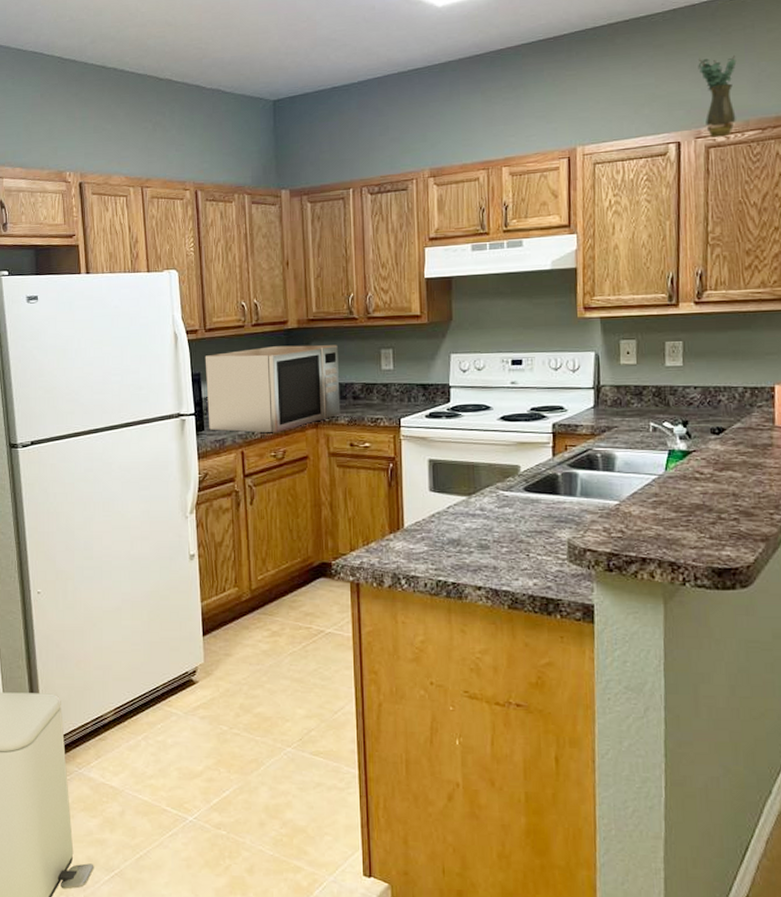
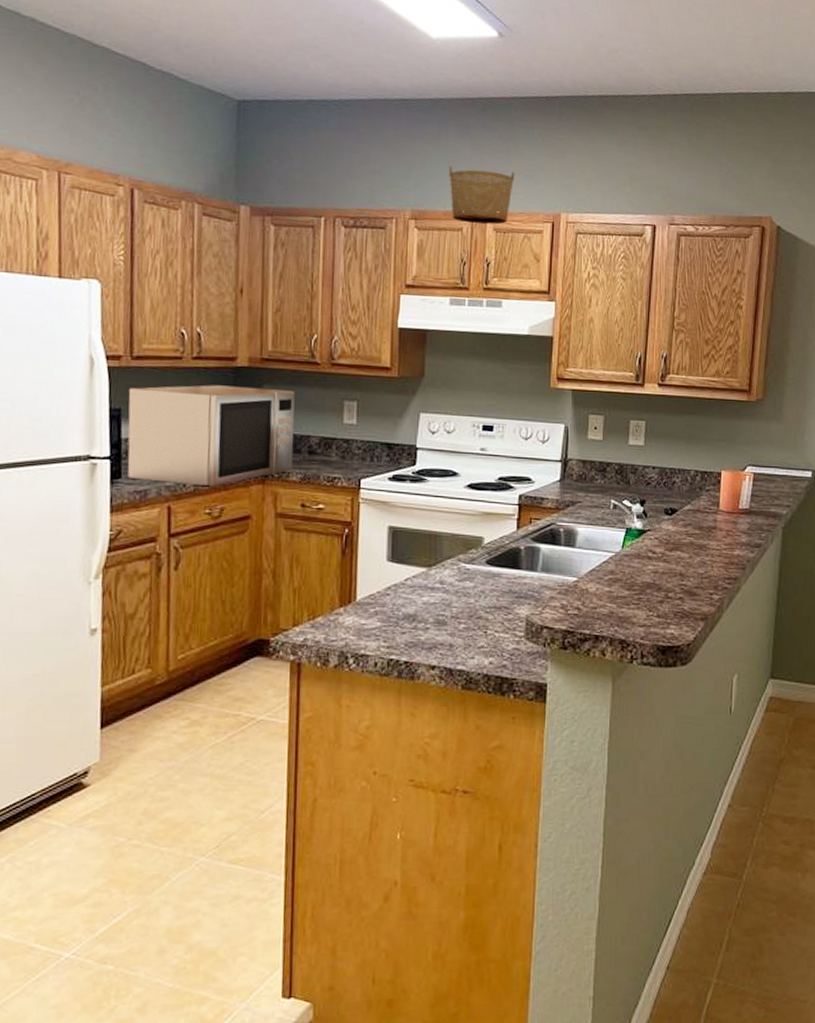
basket: none [462,115,527,172] -> present [449,166,515,225]
vase: present [698,56,737,138] -> none [676,148,709,228]

